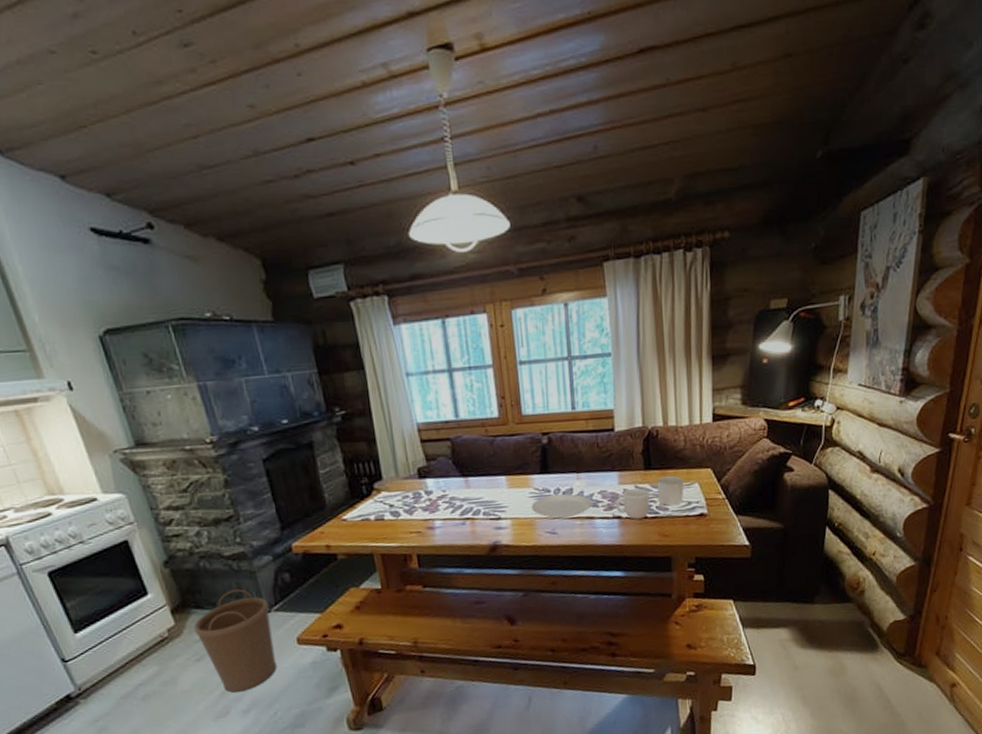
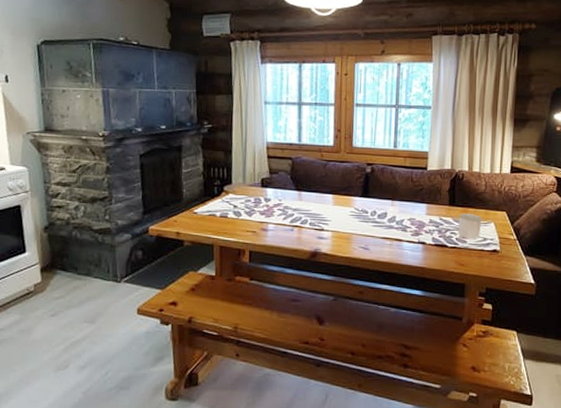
basket: present [193,589,277,693] -> none [55,259,120,350]
plate: present [531,494,593,519] -> none [350,216,402,238]
mug: present [615,488,650,520] -> none [421,220,452,247]

